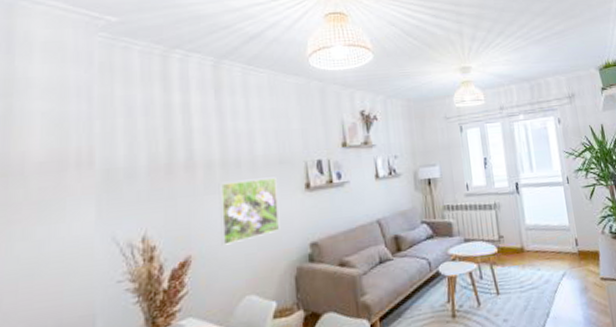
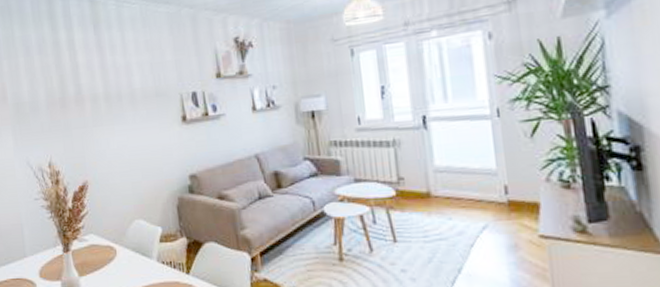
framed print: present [218,177,280,245] -> none [104,109,161,173]

